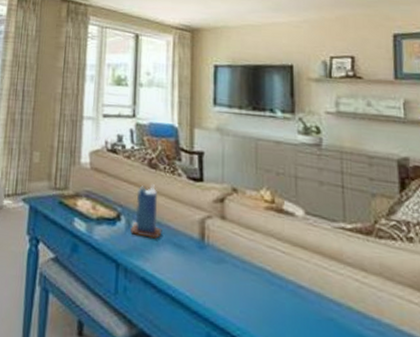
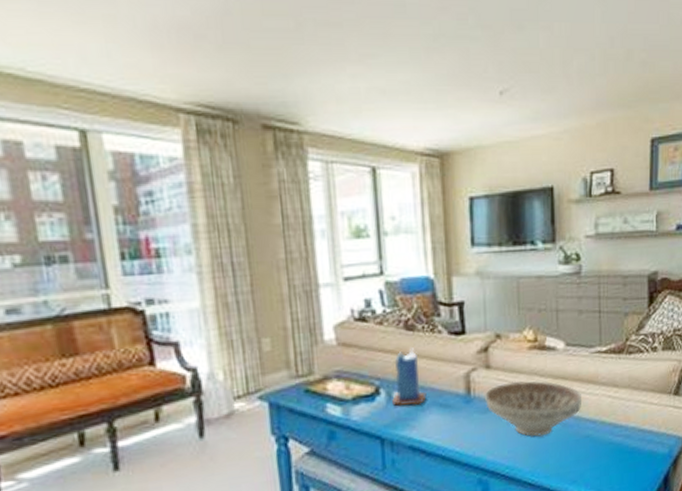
decorative bowl: none [219,237,323,305] -> present [485,381,581,437]

